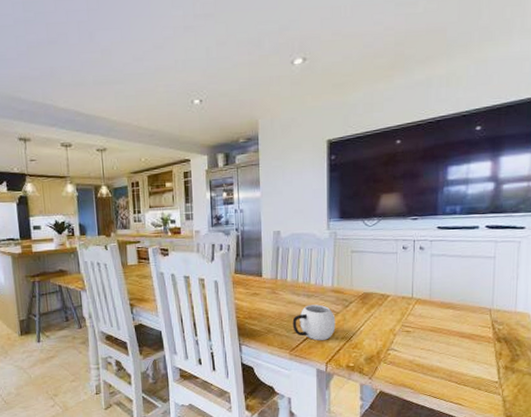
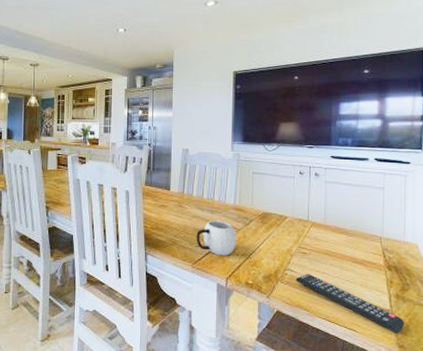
remote control: none [399,352,514,404] -> present [295,274,405,333]

